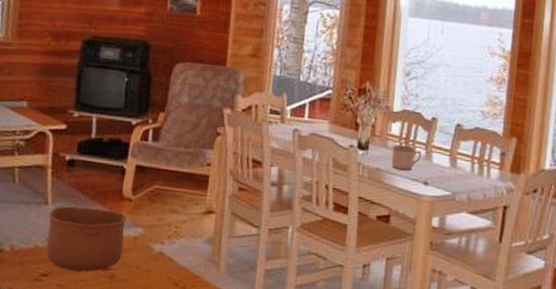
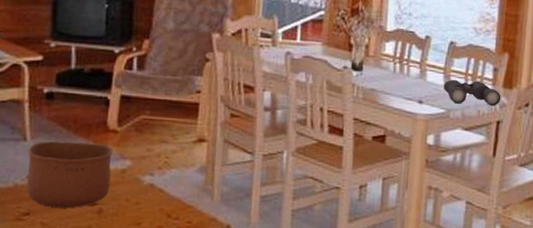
mug: present [391,144,422,171] -> none [386,64,416,90]
binoculars: none [449,162,509,191] -> present [443,80,501,106]

